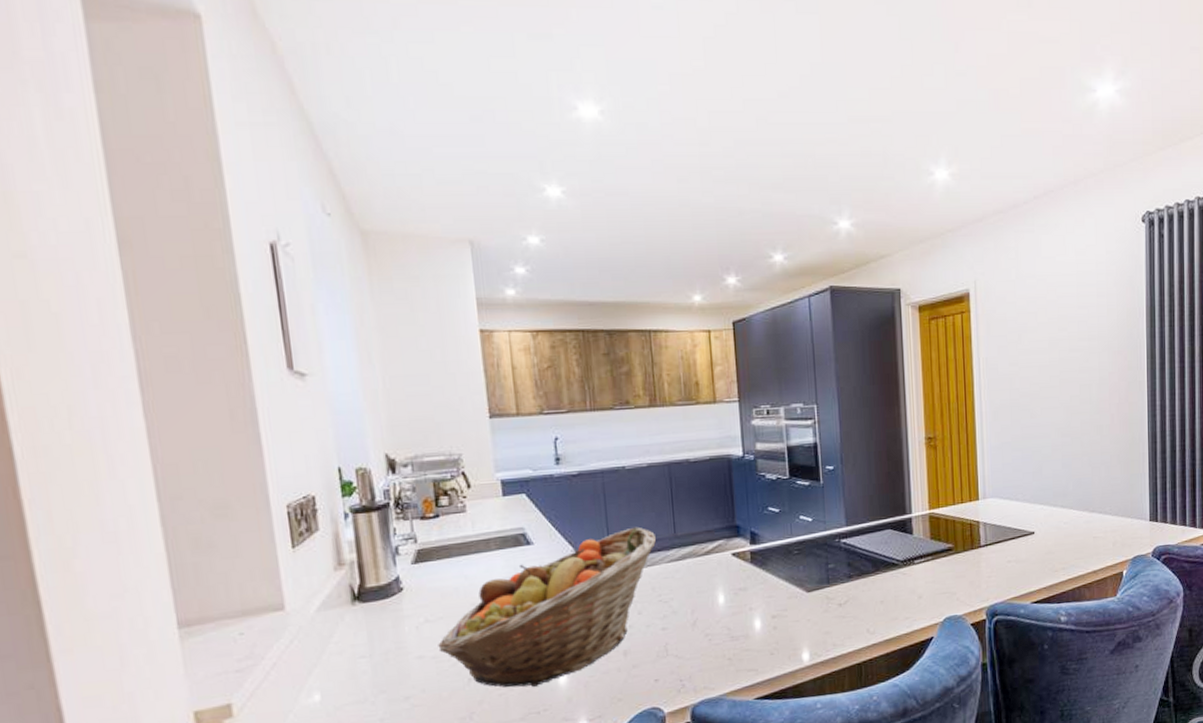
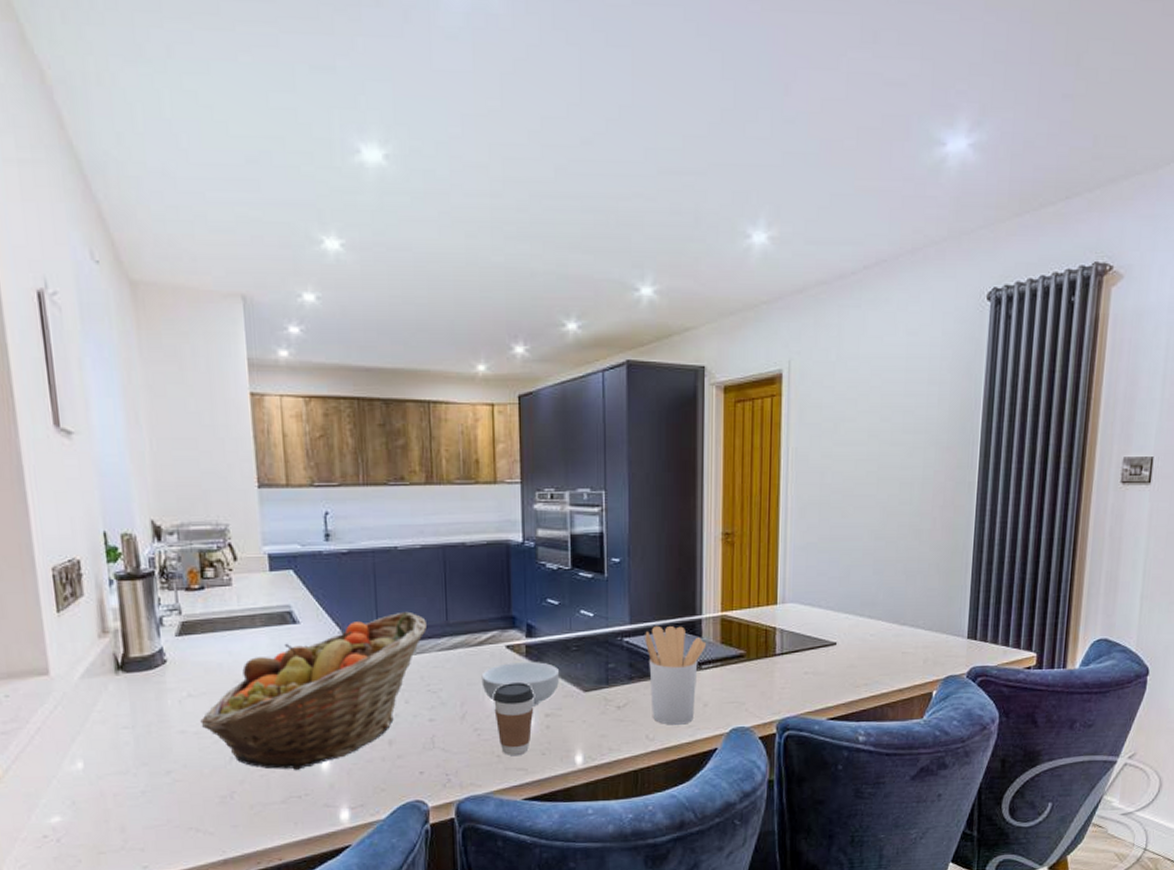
cereal bowl: none [710,566,784,610] -> present [481,661,560,707]
coffee cup: none [721,586,761,658] -> present [492,681,534,757]
utensil holder: none [860,525,918,618] -> present [645,625,707,725]

